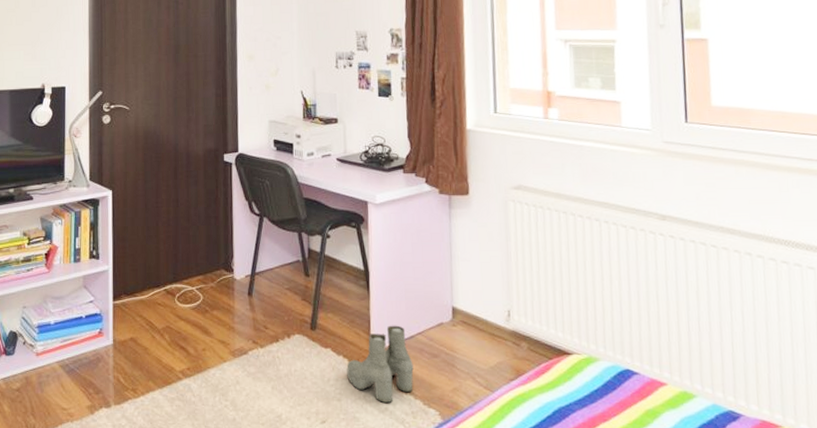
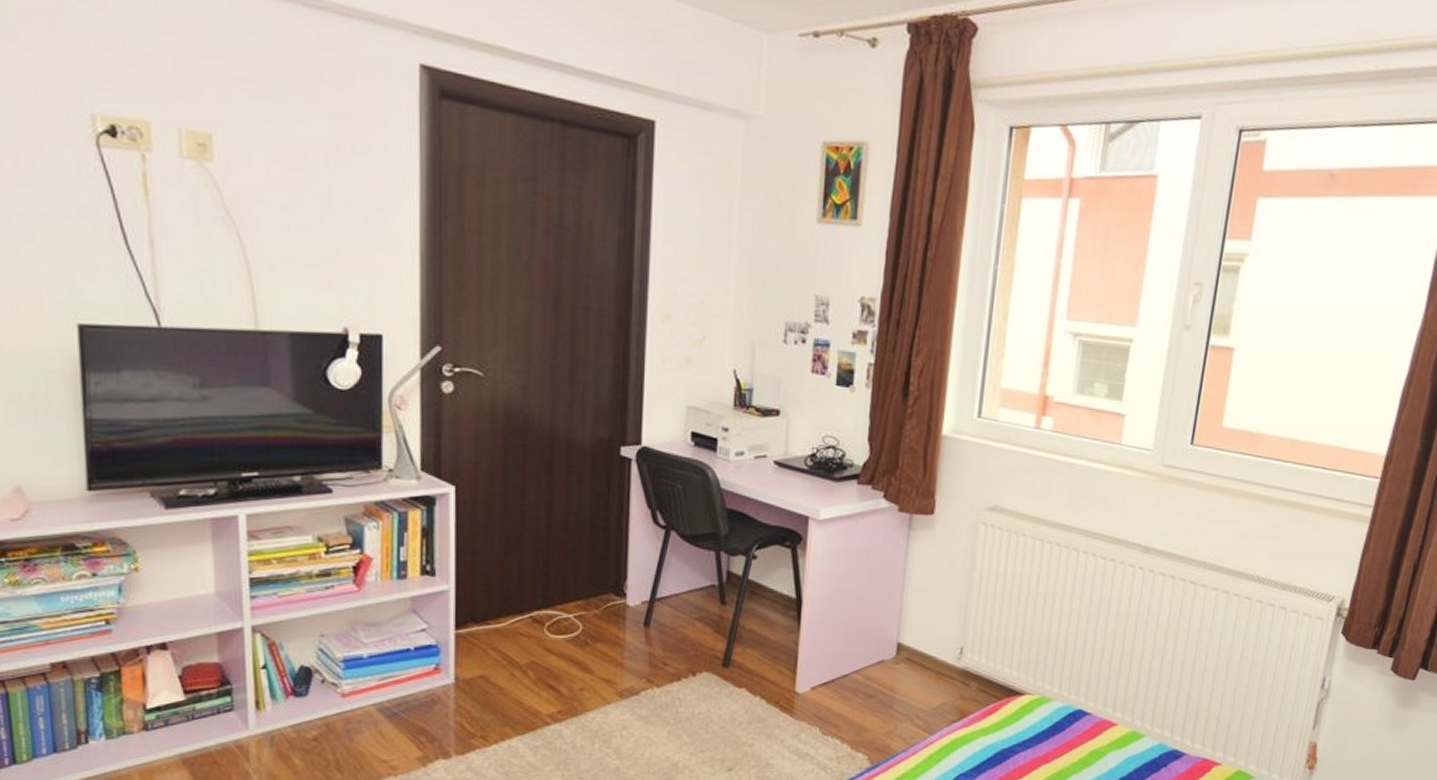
boots: present [346,325,414,403] -> none [763,662,844,747]

